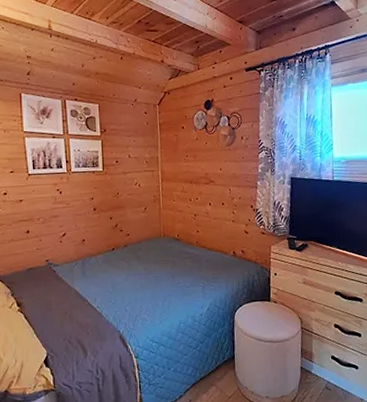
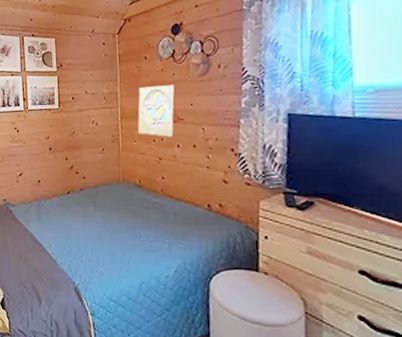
wall ornament: none [176,152,207,197] -> present [138,85,174,137]

